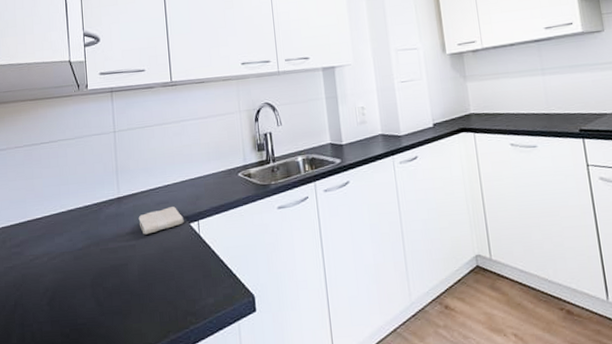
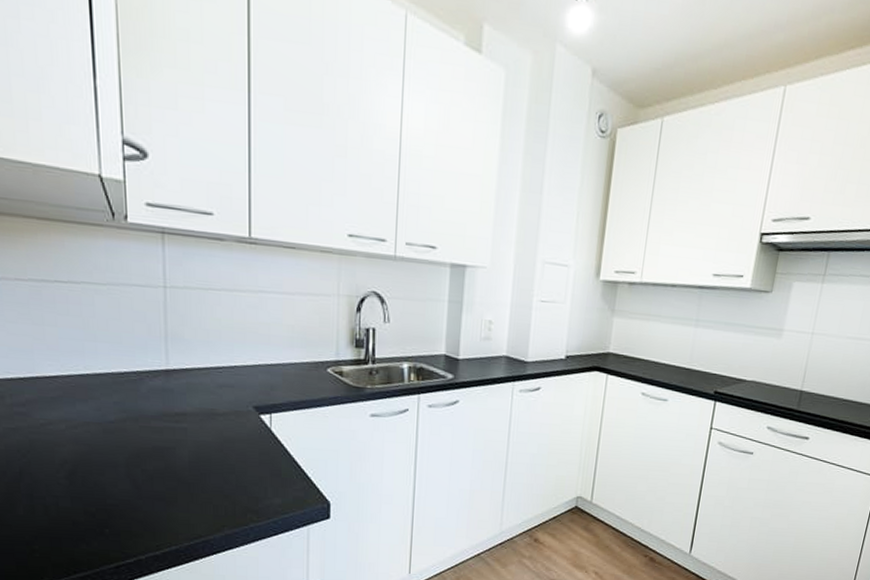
washcloth: present [138,207,184,235] -> none [192,392,253,419]

